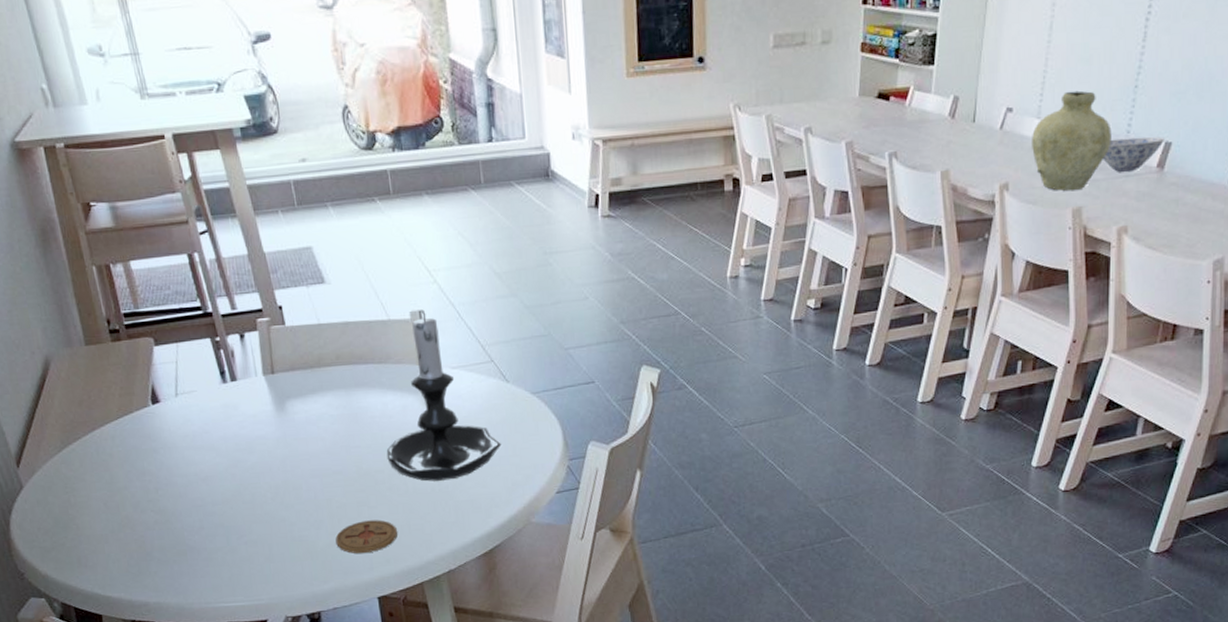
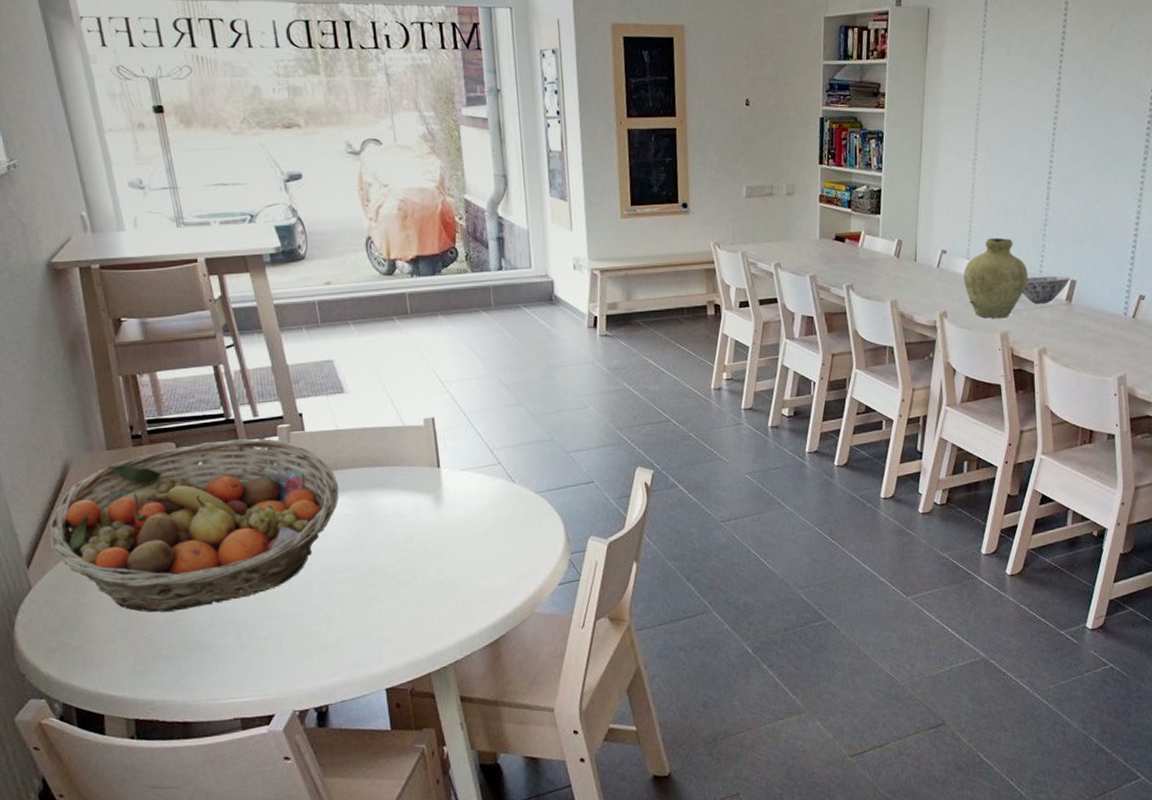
fruit basket: none [34,333,324,515] -> present [49,438,339,613]
coaster: present [335,520,397,554] -> none [346,613,407,647]
candle holder: present [386,309,501,481] -> none [398,417,508,576]

